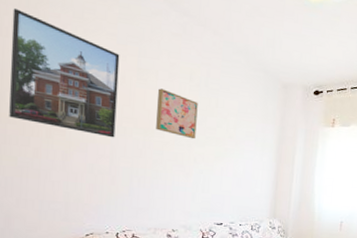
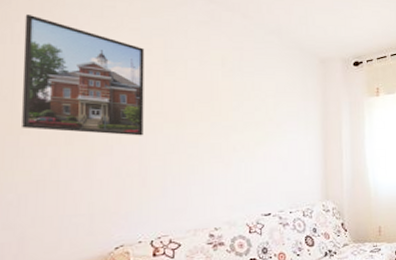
wall art: present [156,88,198,139] -> none [189,78,233,127]

